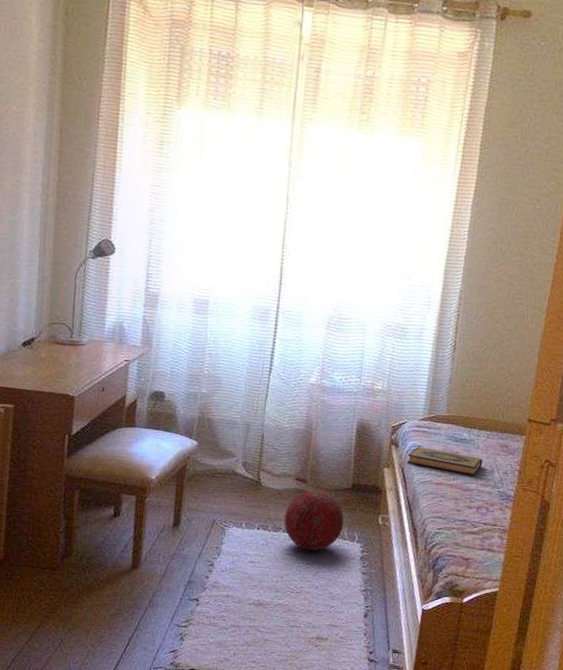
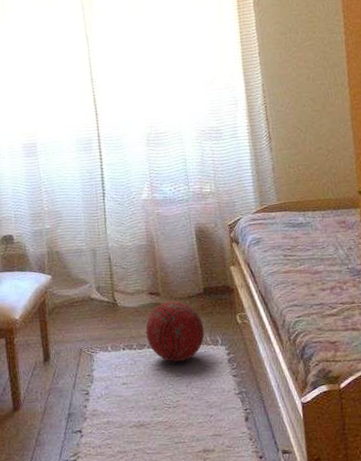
hardback book: present [407,447,483,476] -> none [250,238,325,258]

